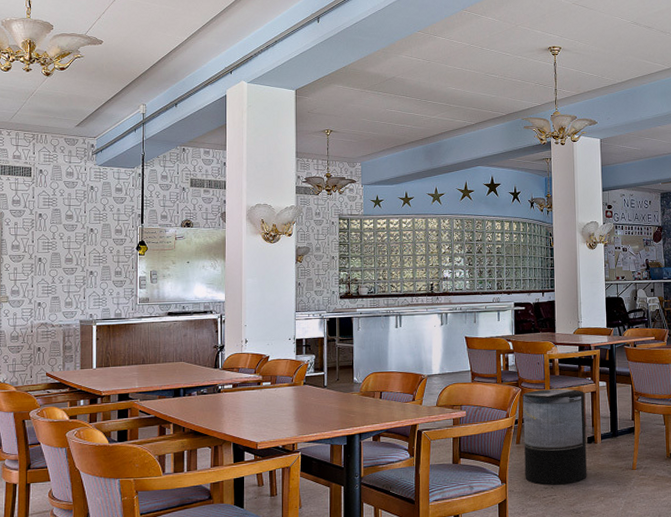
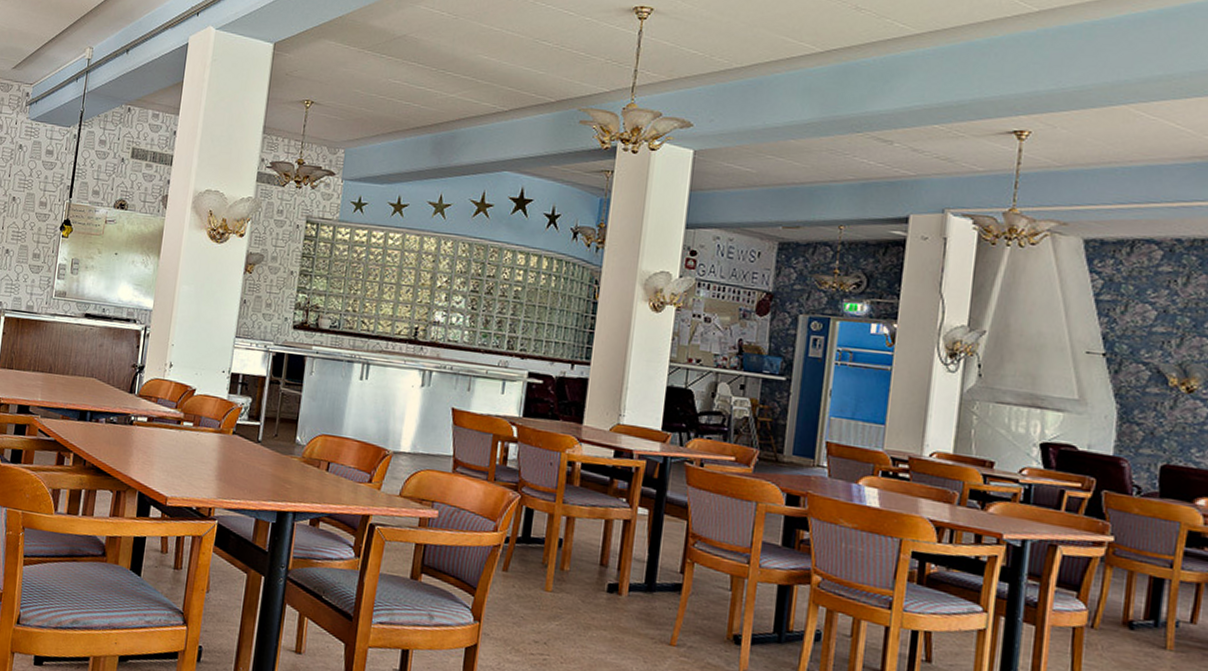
trash can: present [522,388,587,485] -> none [508,501,613,644]

